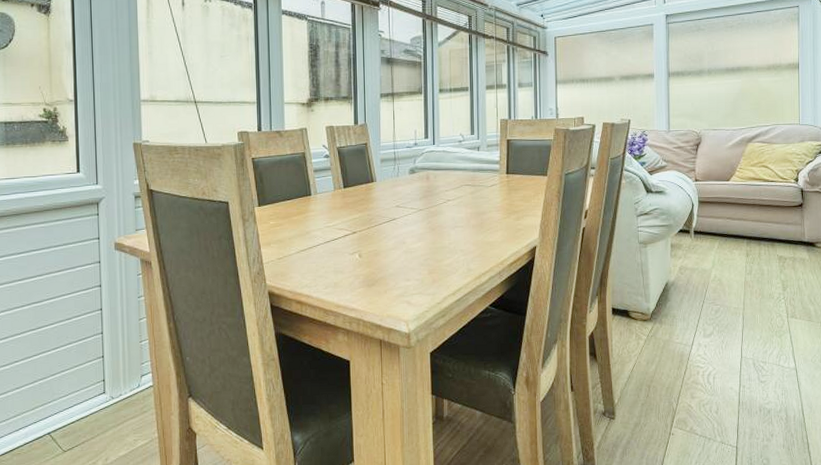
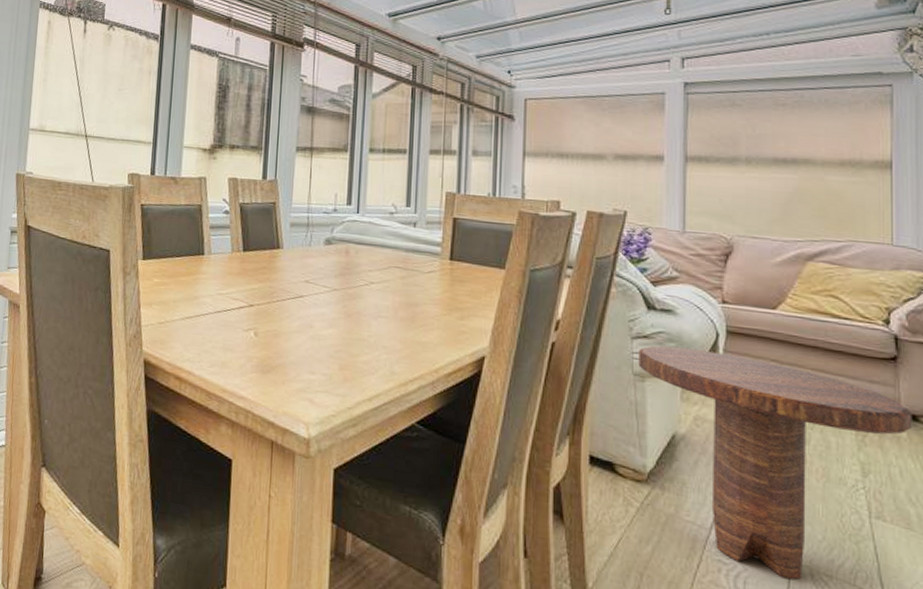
side table: none [642,217,812,369] -> present [638,345,913,580]

